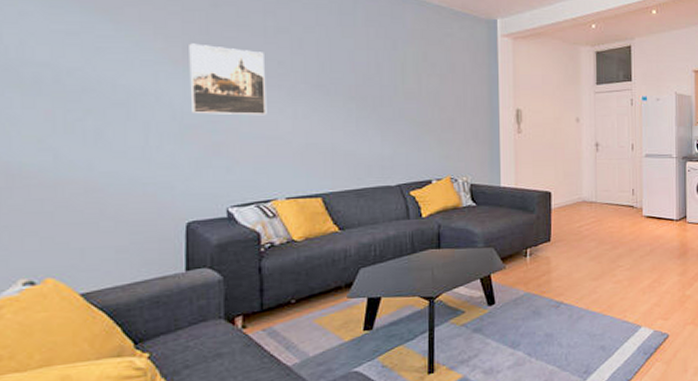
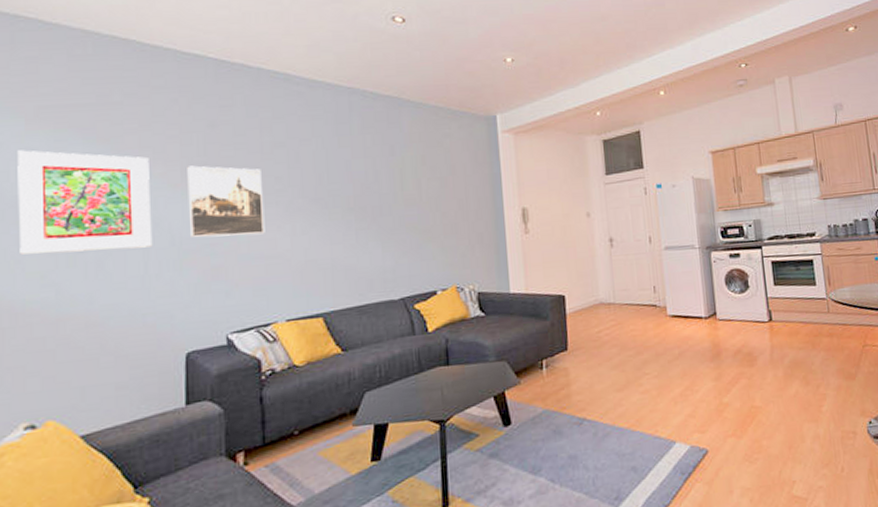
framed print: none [11,13,153,120] -> present [17,150,153,255]

